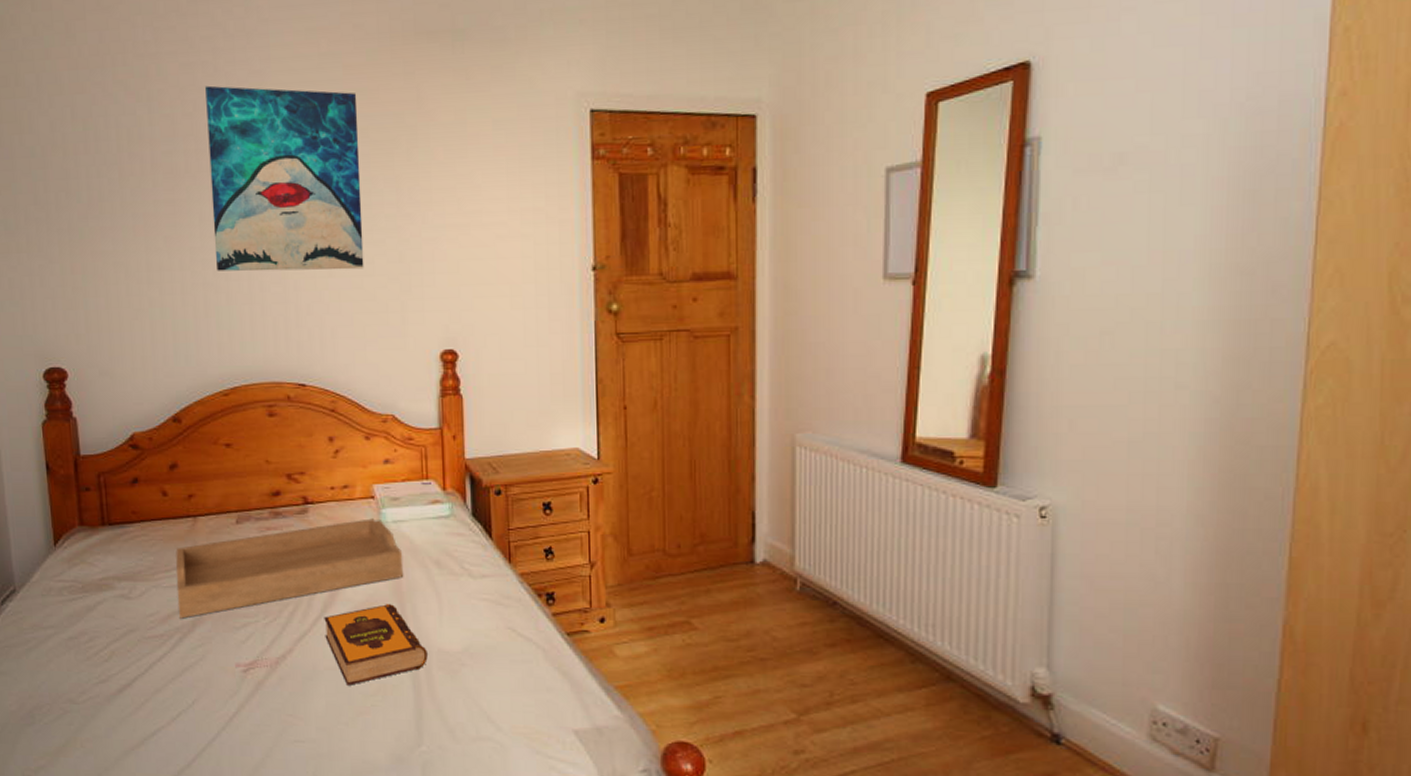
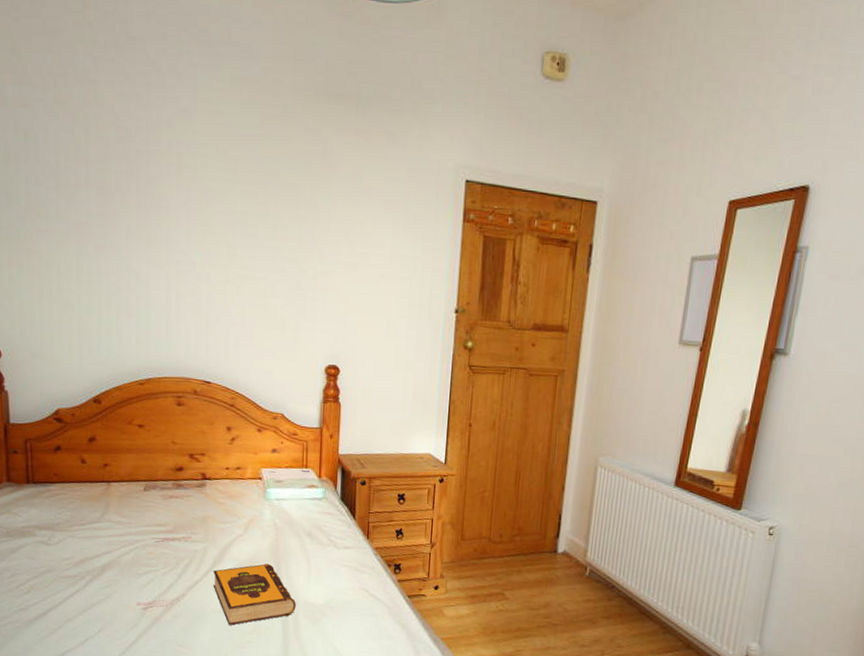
serving tray: present [176,518,403,619] -> none [90,495,281,564]
wall art: present [205,85,364,271] -> none [138,116,271,291]

